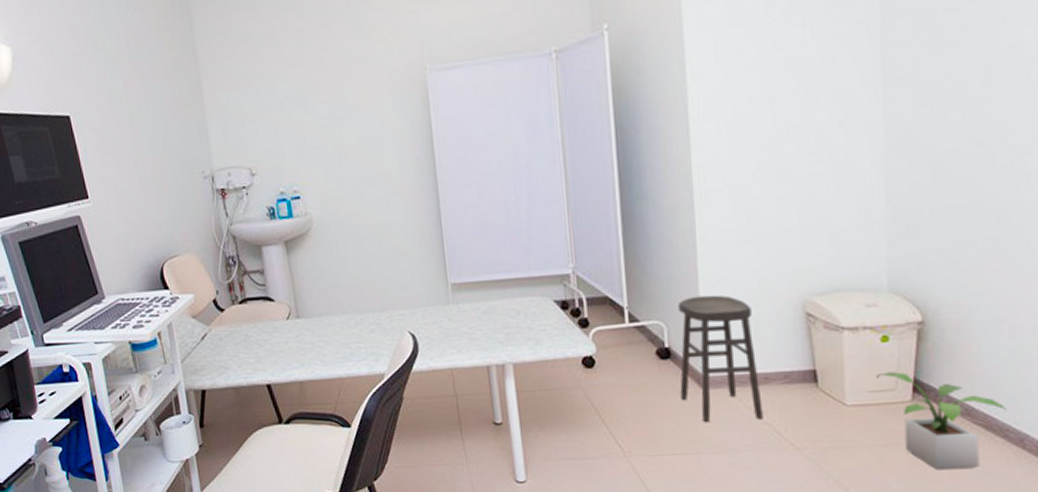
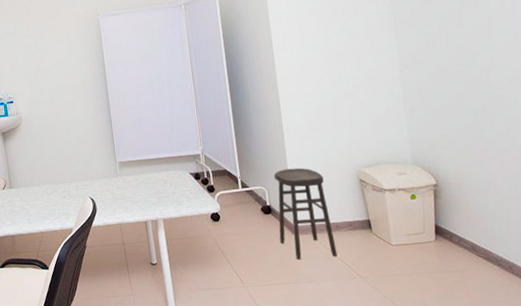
potted plant: present [876,371,1006,471] -> none [410,220,498,291]

